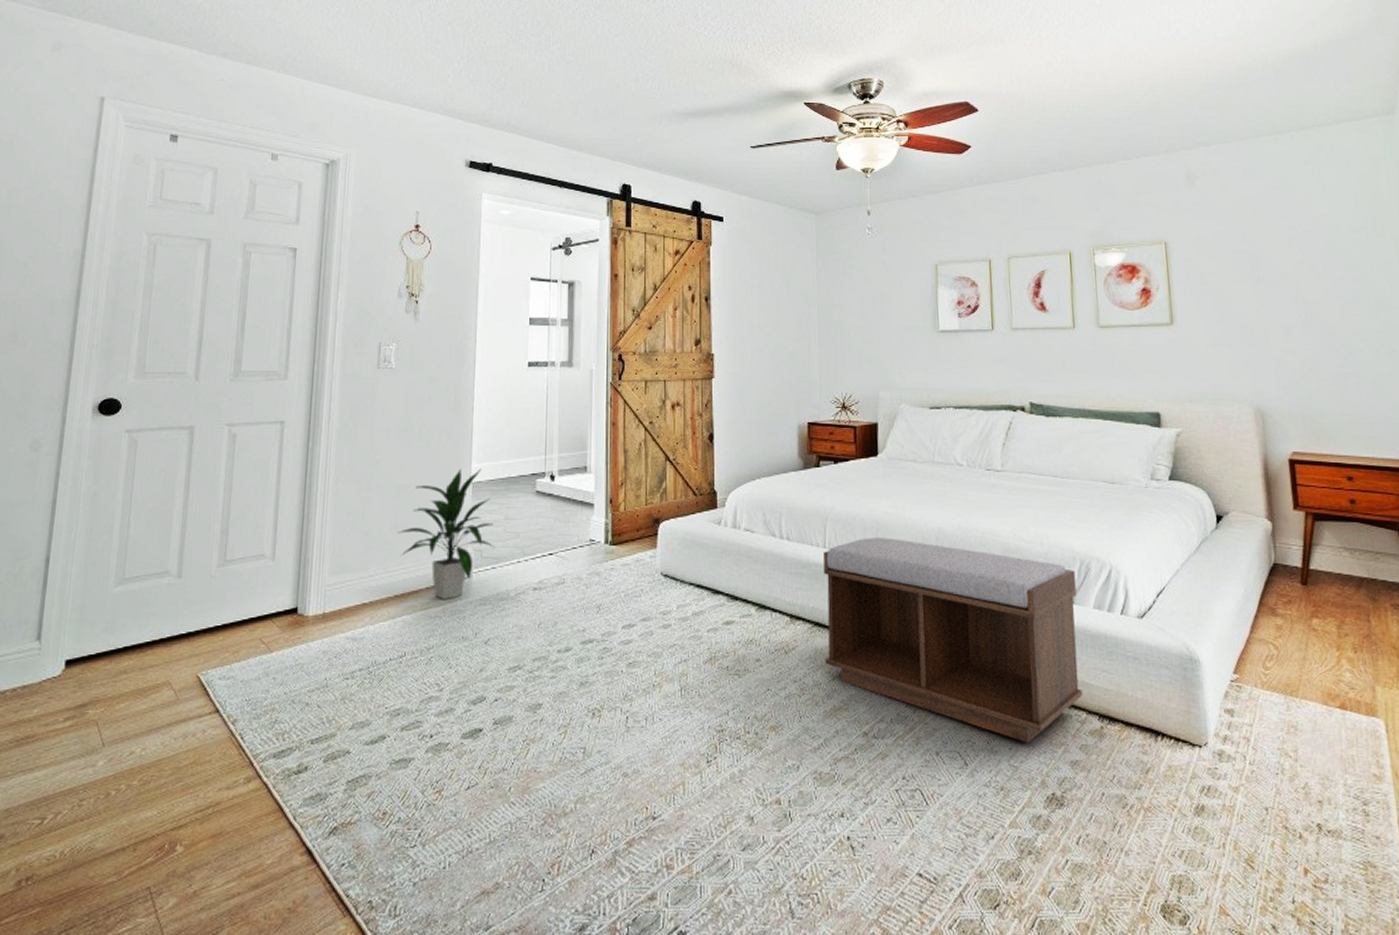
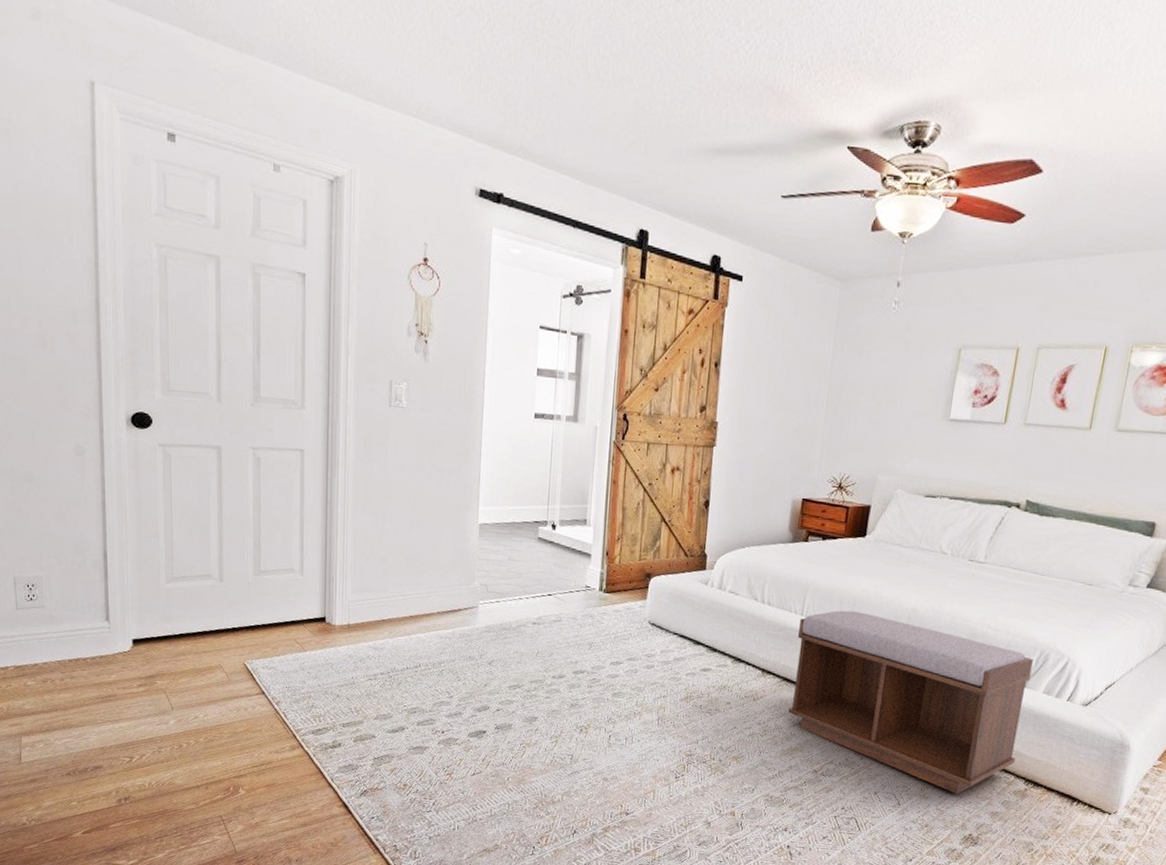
indoor plant: present [397,468,494,599] -> none [411,510,499,624]

